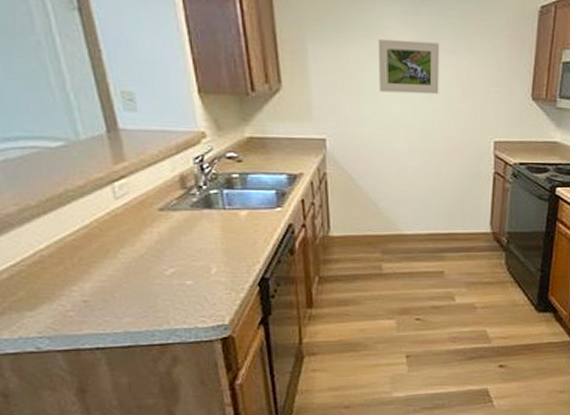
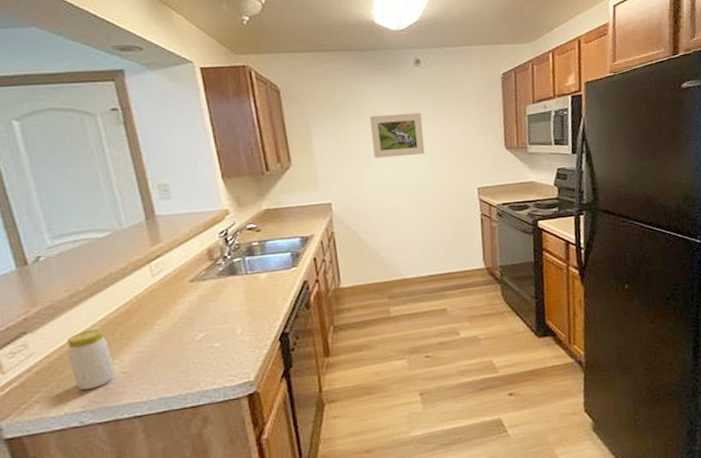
jar: none [18,251,74,316] -> present [67,329,114,391]

